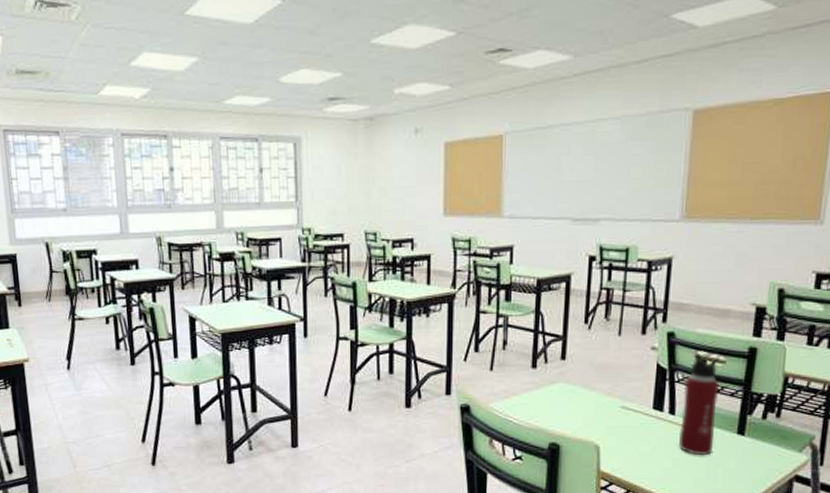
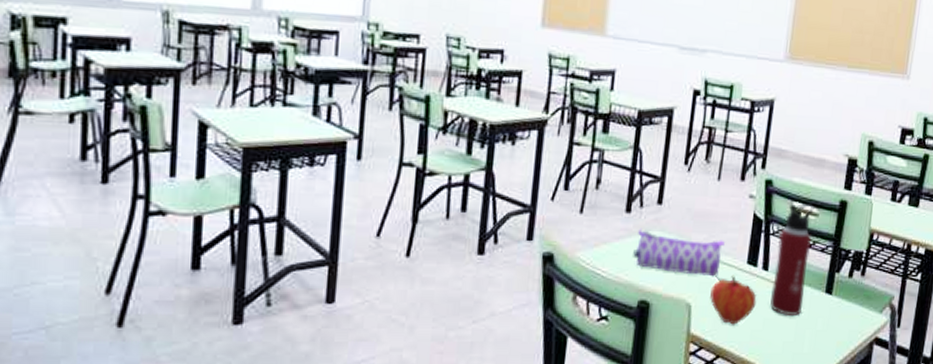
pencil case: none [541,381,629,422] -> present [633,228,725,277]
fruit: none [618,419,665,464] -> present [710,275,757,325]

